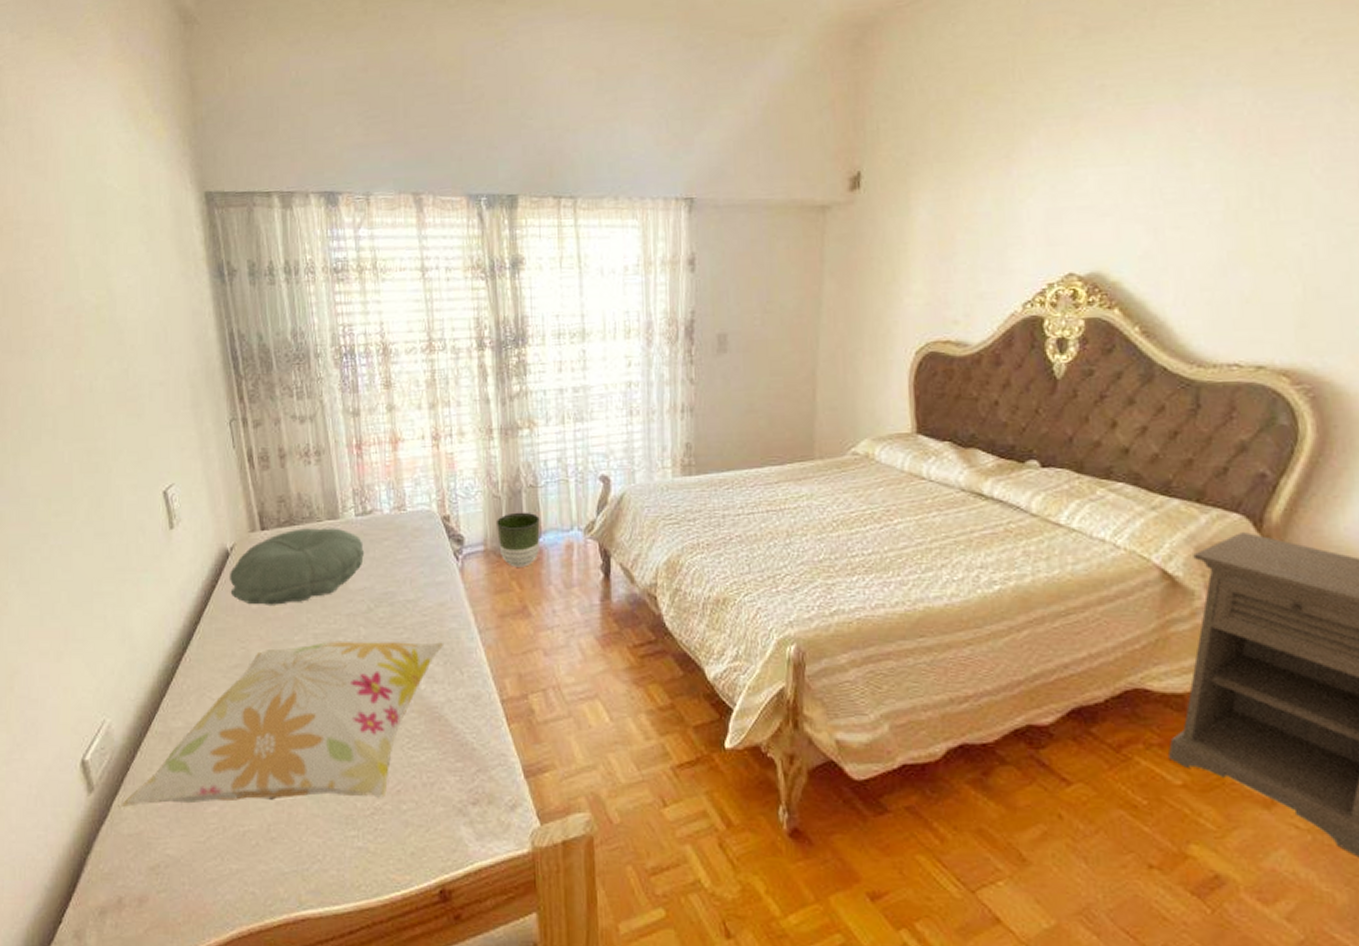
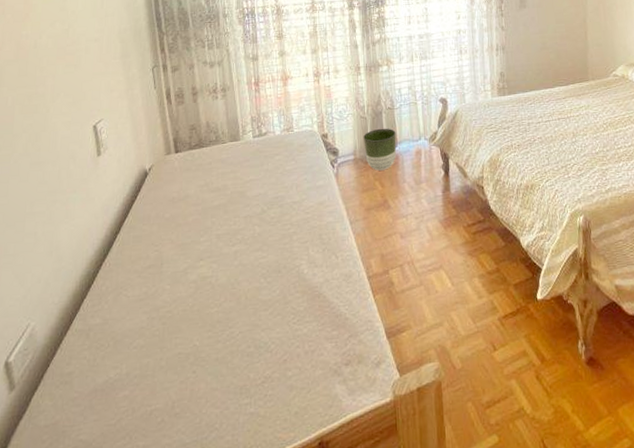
decorative pillow: present [119,640,443,808] -> none [38,234,322,402]
pillow: present [230,528,364,605] -> none [147,148,259,215]

